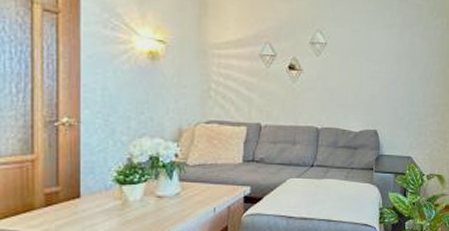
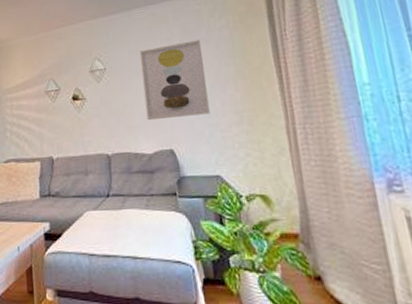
wall art: none [358,32,416,103] -> present [139,40,210,121]

